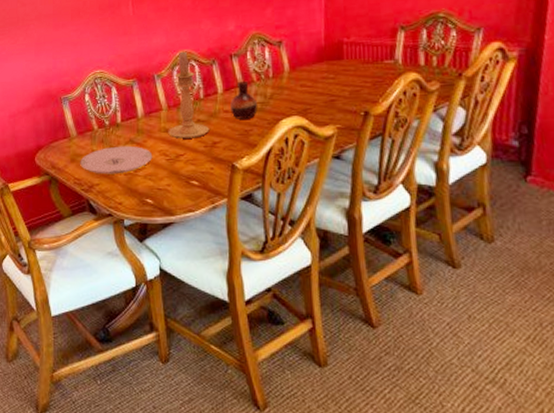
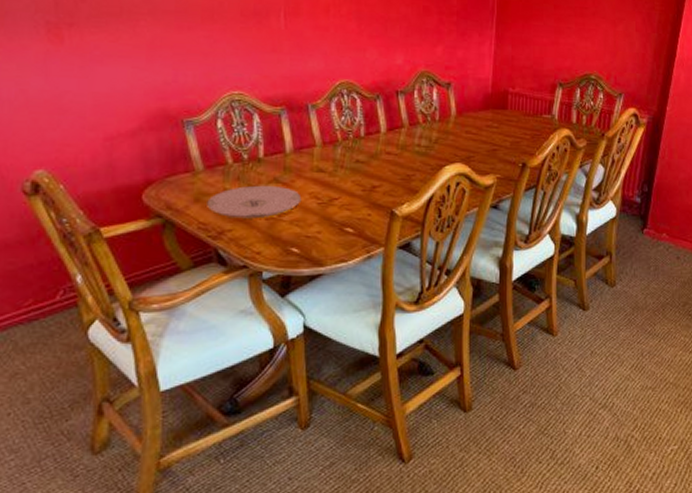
candle holder: present [168,50,209,139] -> none [321,79,369,181]
vase: present [230,80,257,119] -> none [393,121,421,163]

